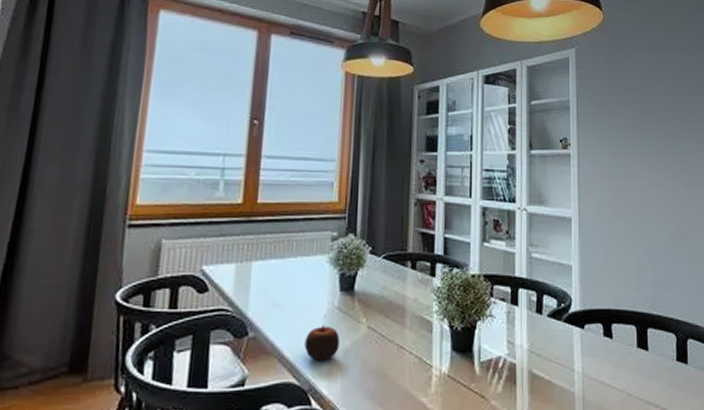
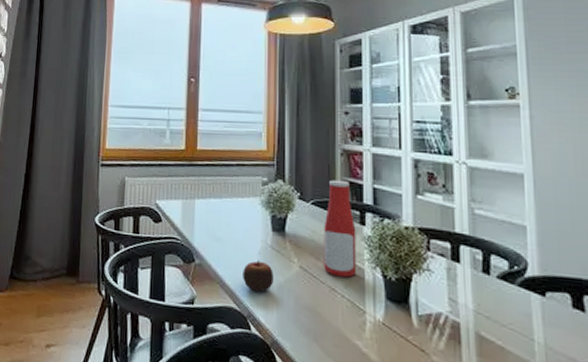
bottle: none [393,231,427,333] -> present [324,179,357,278]

